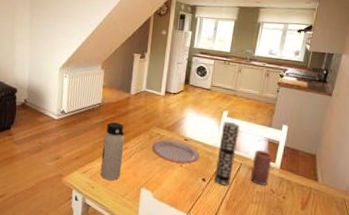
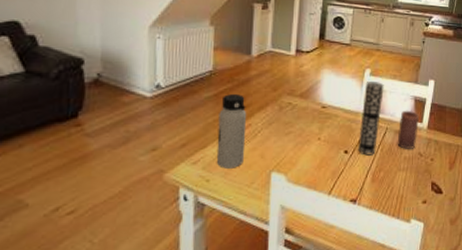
plate: present [152,139,199,164] -> none [283,109,340,136]

